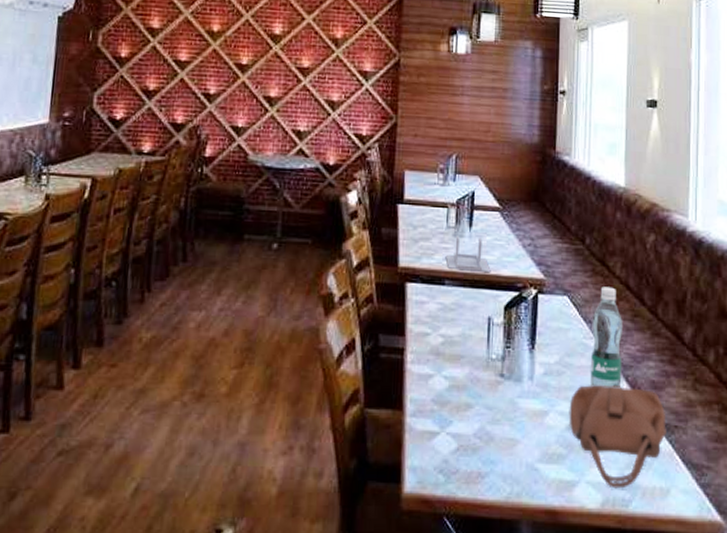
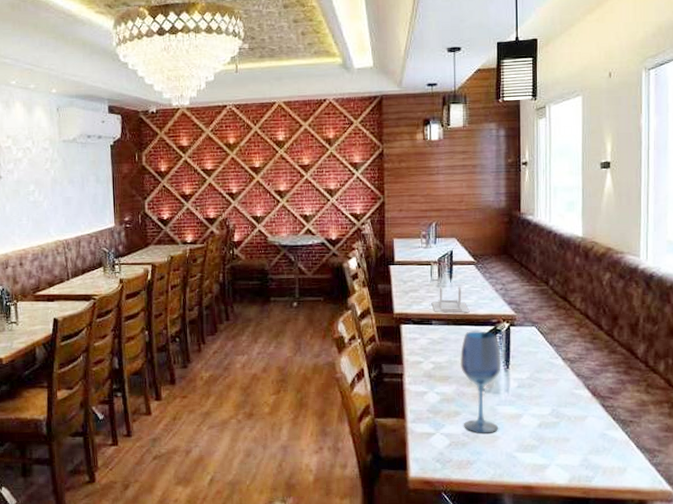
wineglass: none [475,296,526,435] -> present [459,331,501,433]
handbag: present [569,385,666,489] -> none [539,393,623,469]
bottle: present [590,287,622,387] -> none [556,317,584,394]

